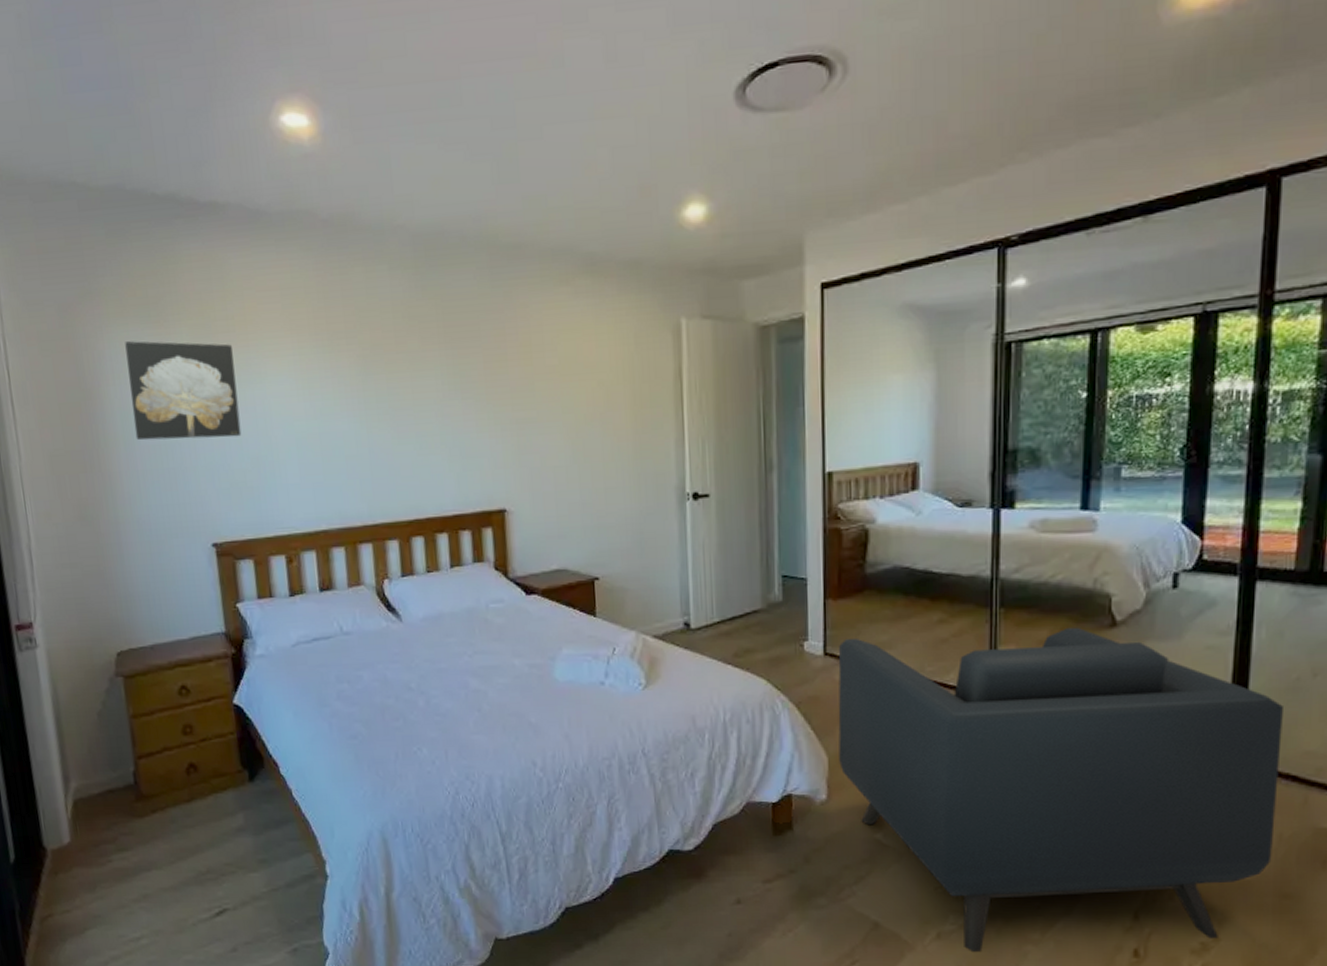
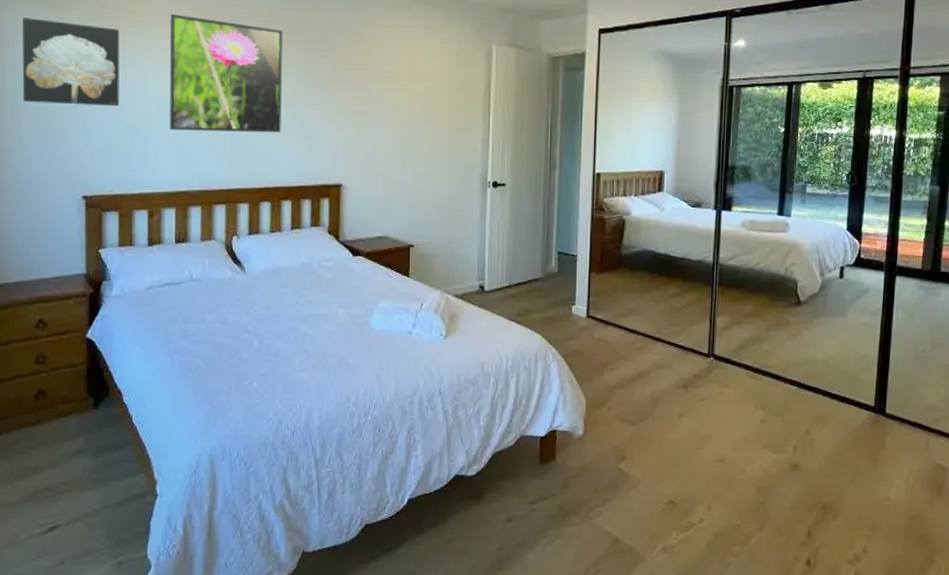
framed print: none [287,319,429,460] -> present [169,14,283,133]
armchair: present [838,627,1283,953] -> none [594,304,913,563]

